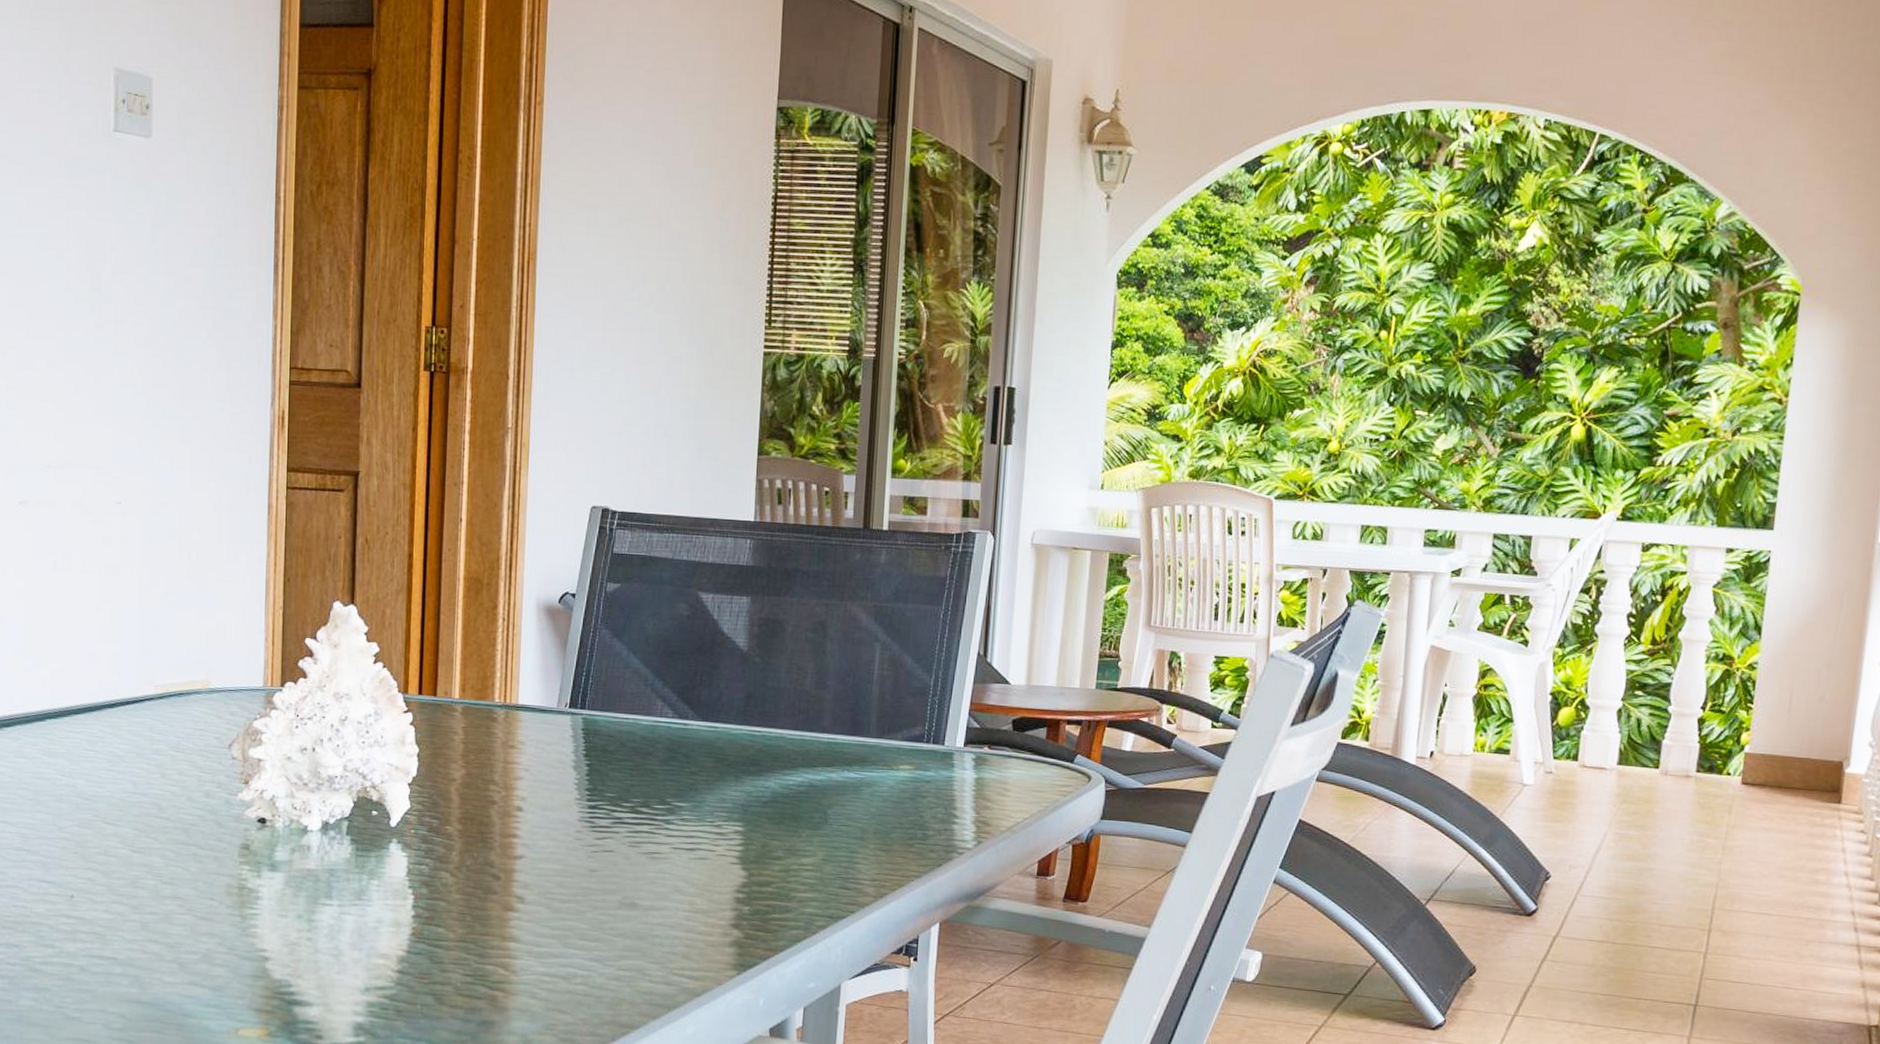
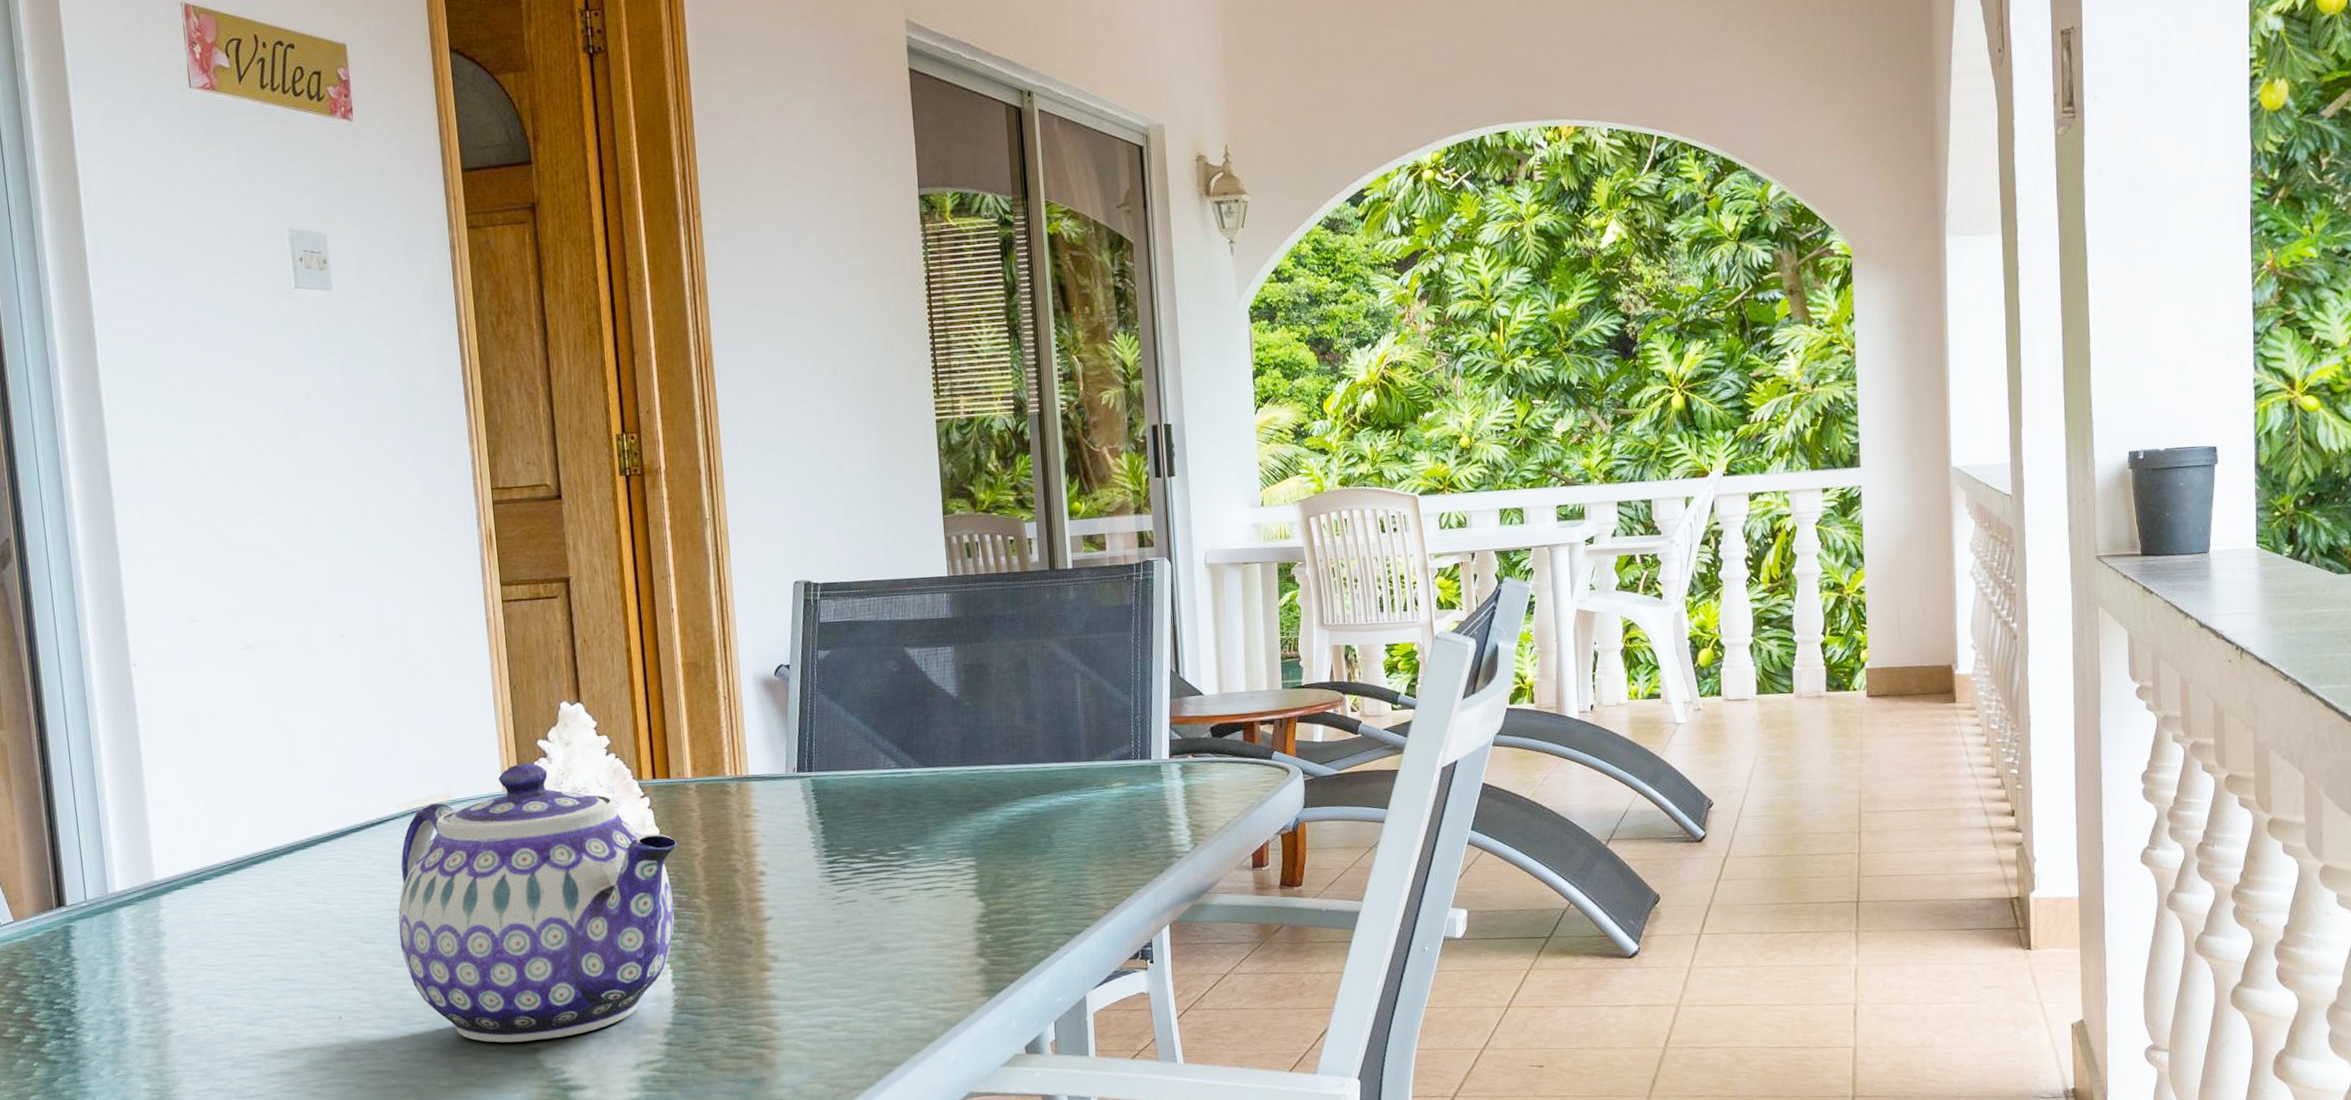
teapot: none [141,660,435,949] -> present [398,763,677,1043]

